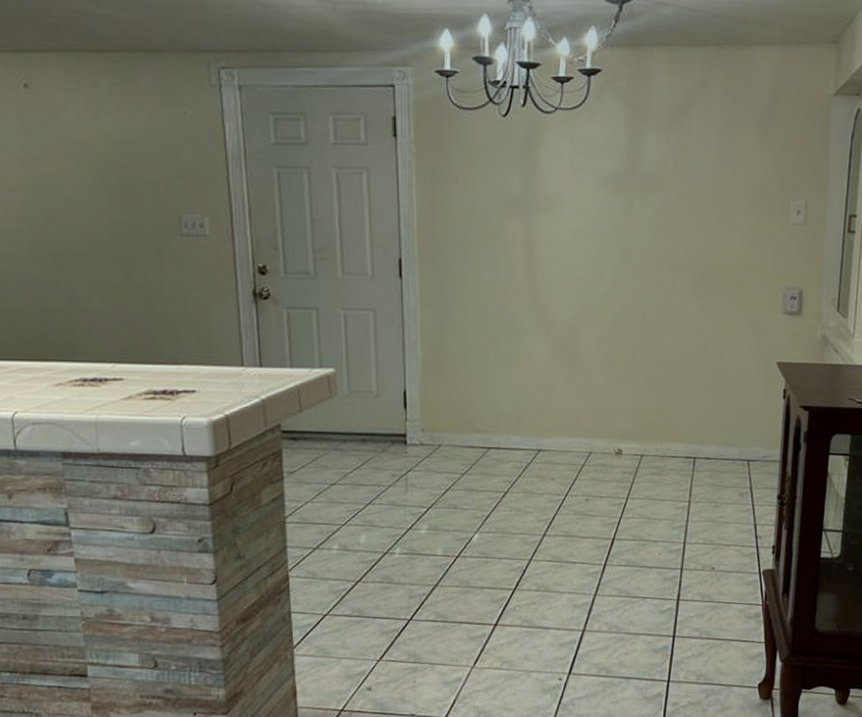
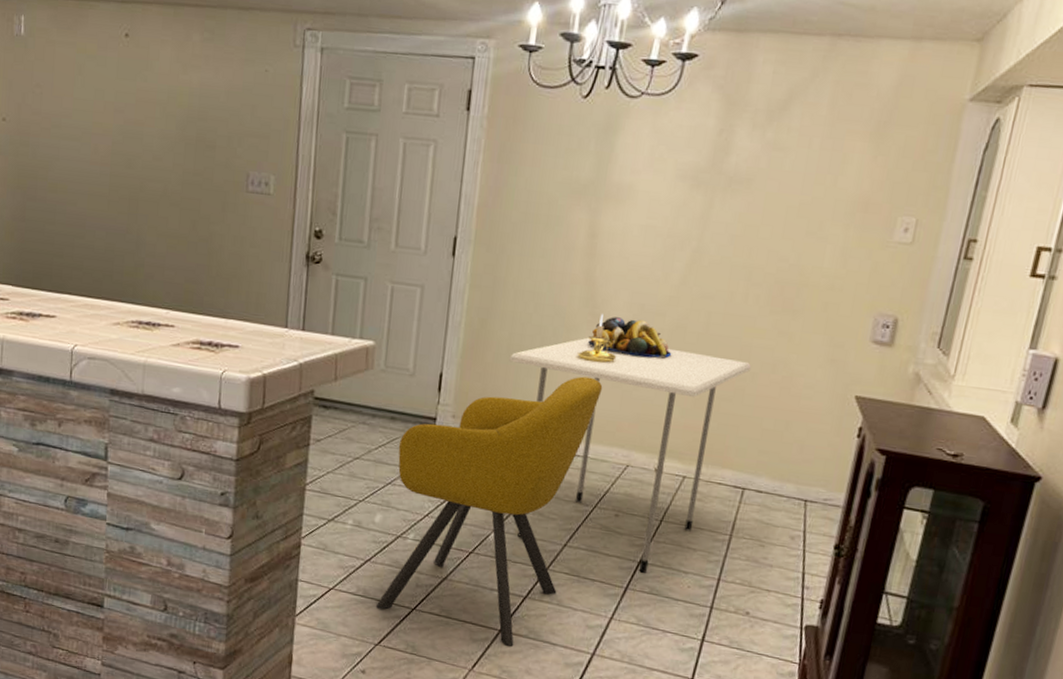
chair: none [372,376,558,638] -> present [375,376,603,646]
dining table: none [468,339,687,548] -> present [509,337,752,573]
candle holder: none [530,316,567,362] -> present [577,314,617,363]
fruit bowl: none [538,318,616,353] -> present [587,317,672,359]

